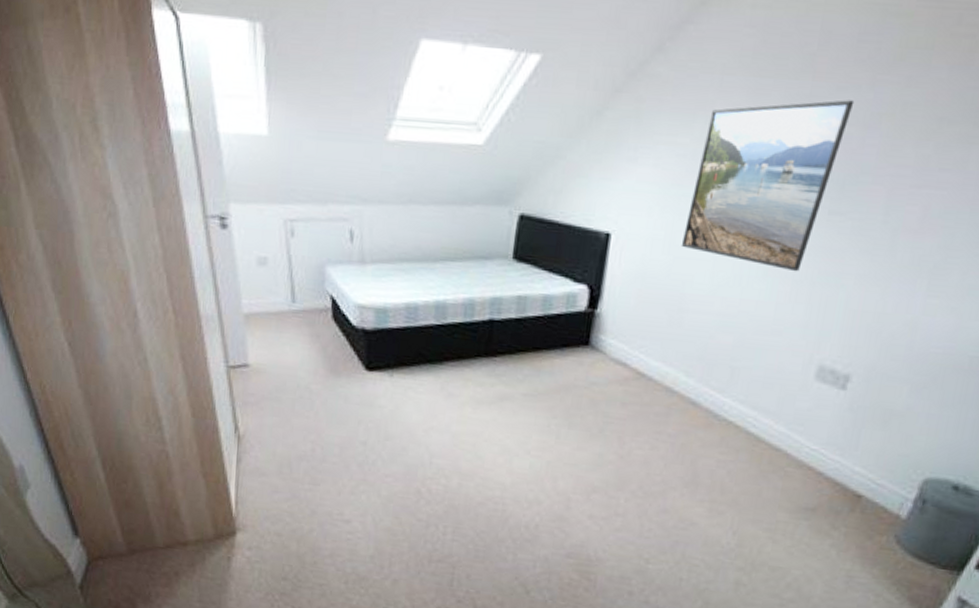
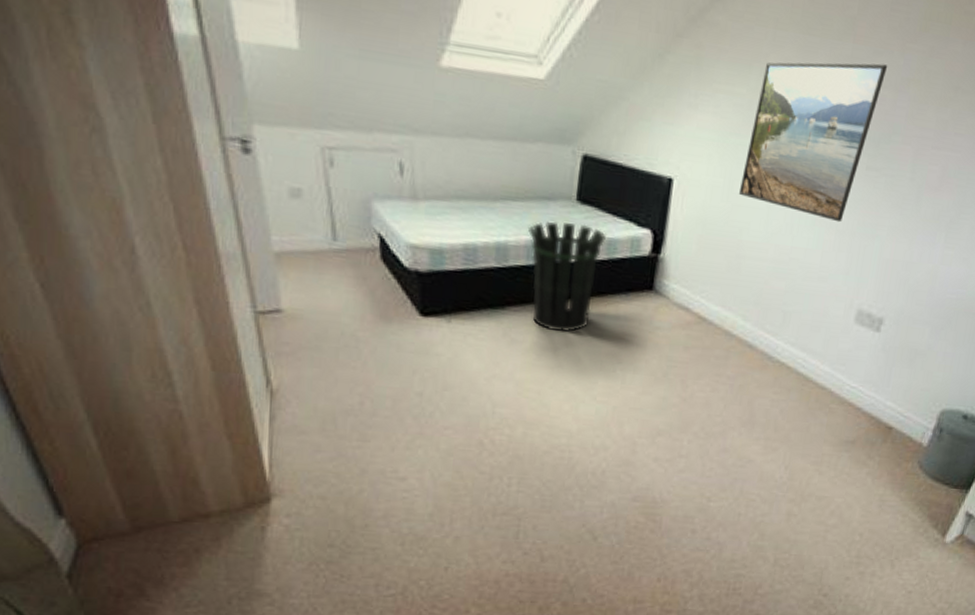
waste bin: none [465,279,542,386] -> present [527,221,606,332]

